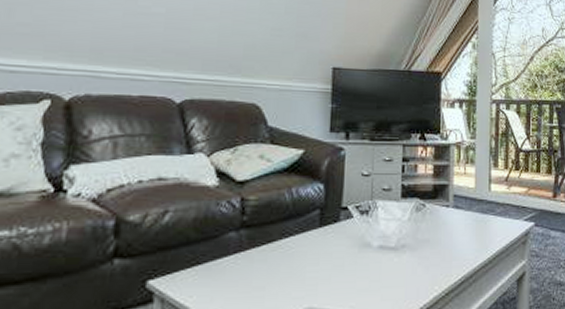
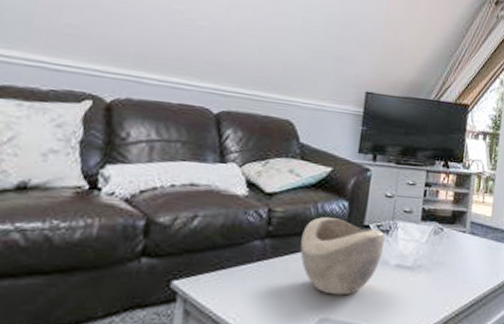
decorative bowl: none [277,201,366,283] -> present [300,216,386,296]

